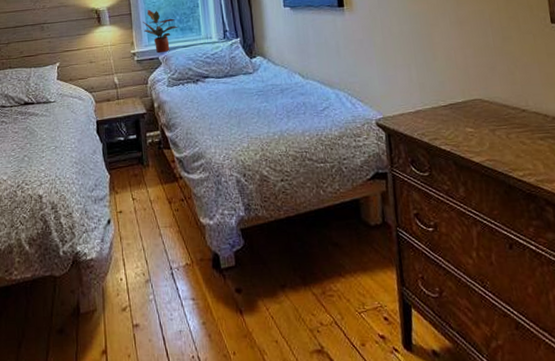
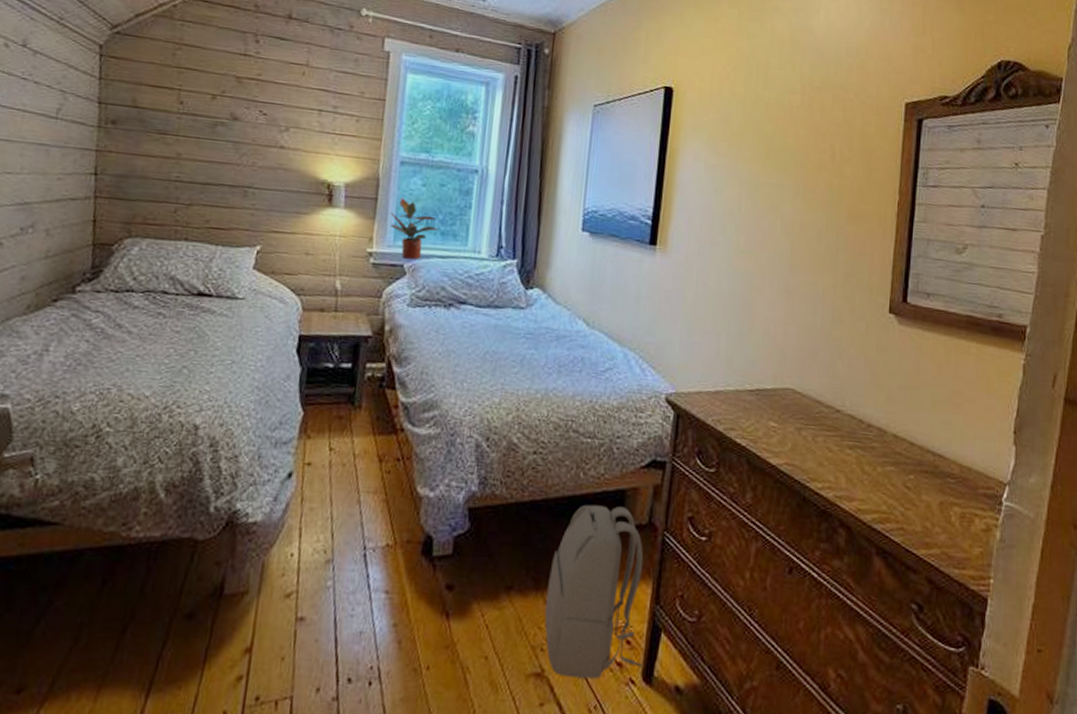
backpack: none [312,213,402,351] -> present [544,504,644,679]

